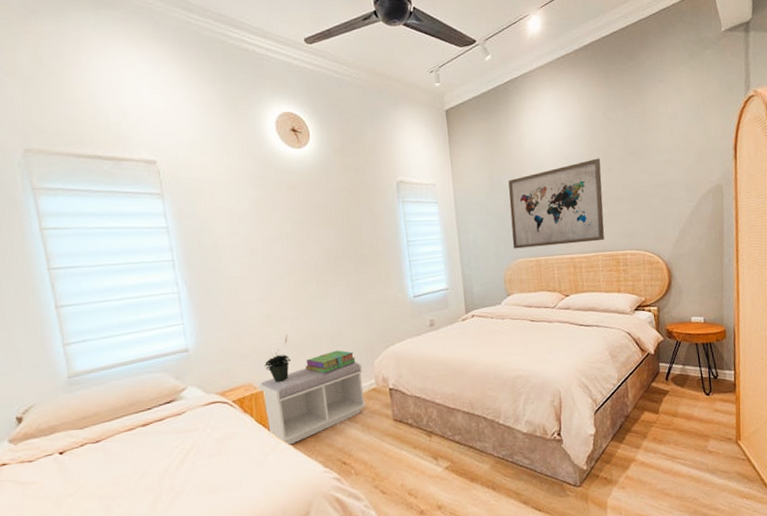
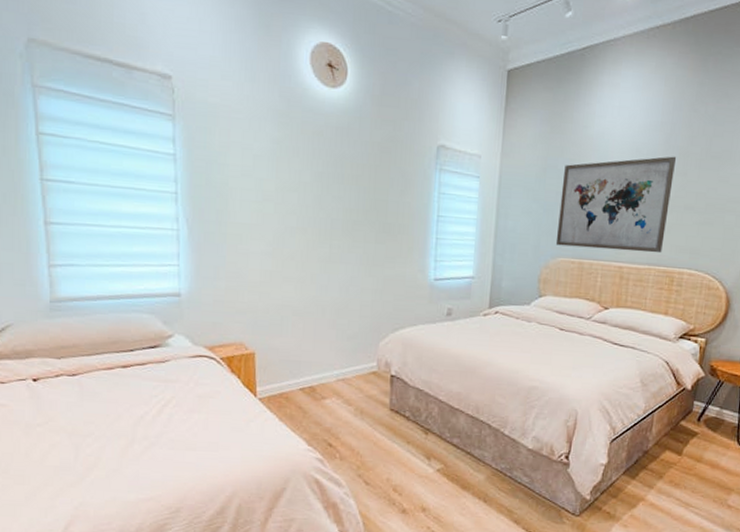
bench: present [257,362,366,445] -> none [249,336,366,416]
potted plant: present [264,334,292,382] -> none [260,296,290,347]
stack of books: present [305,350,356,374] -> none [303,323,359,347]

